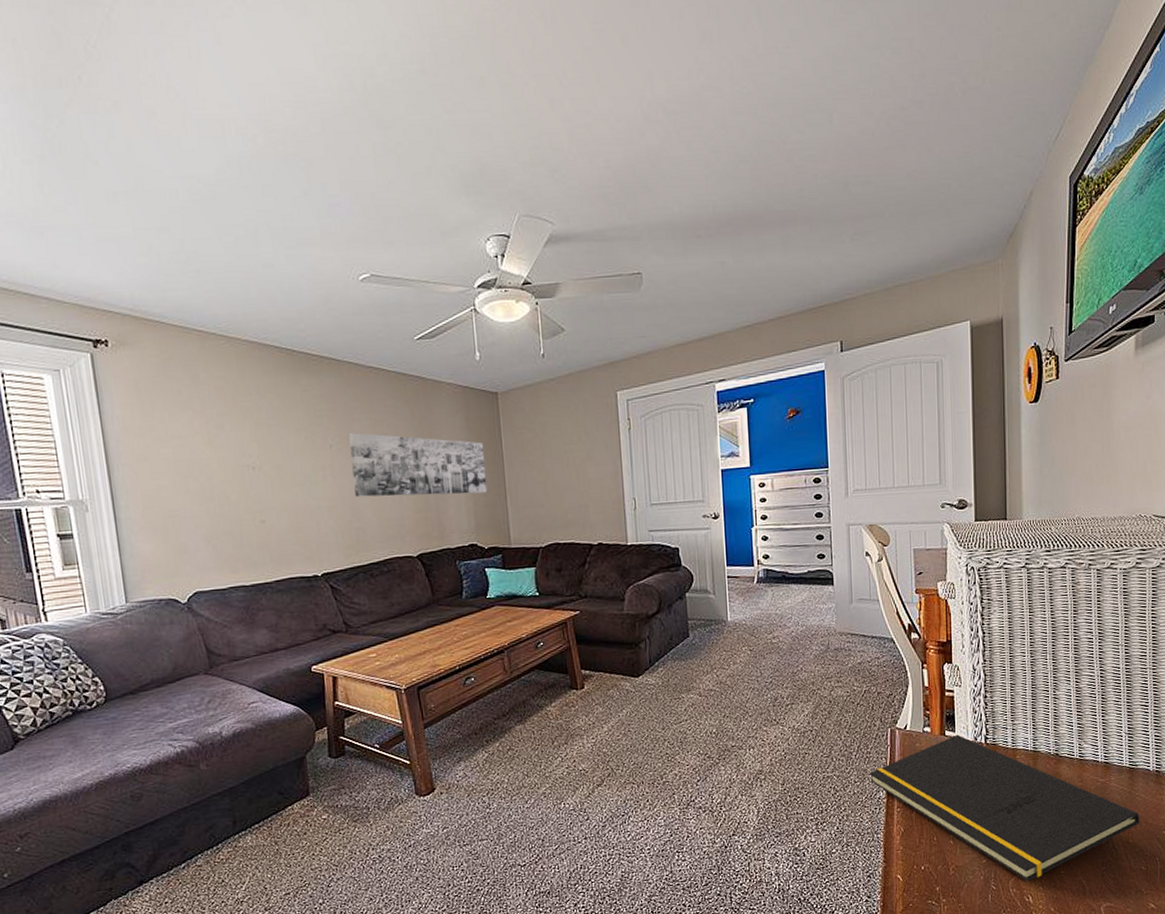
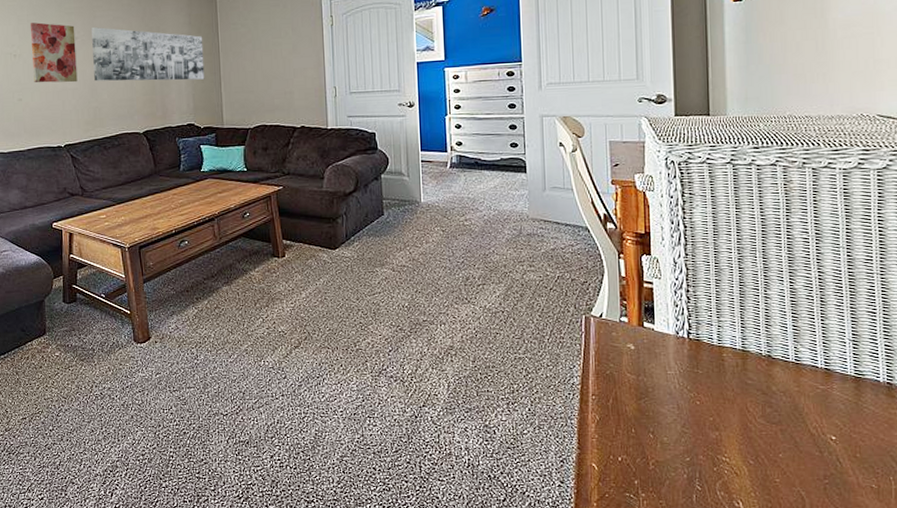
wall art: none [270,427,335,501] -> present [30,22,78,83]
notepad: present [869,734,1140,882] -> none [562,327,869,486]

